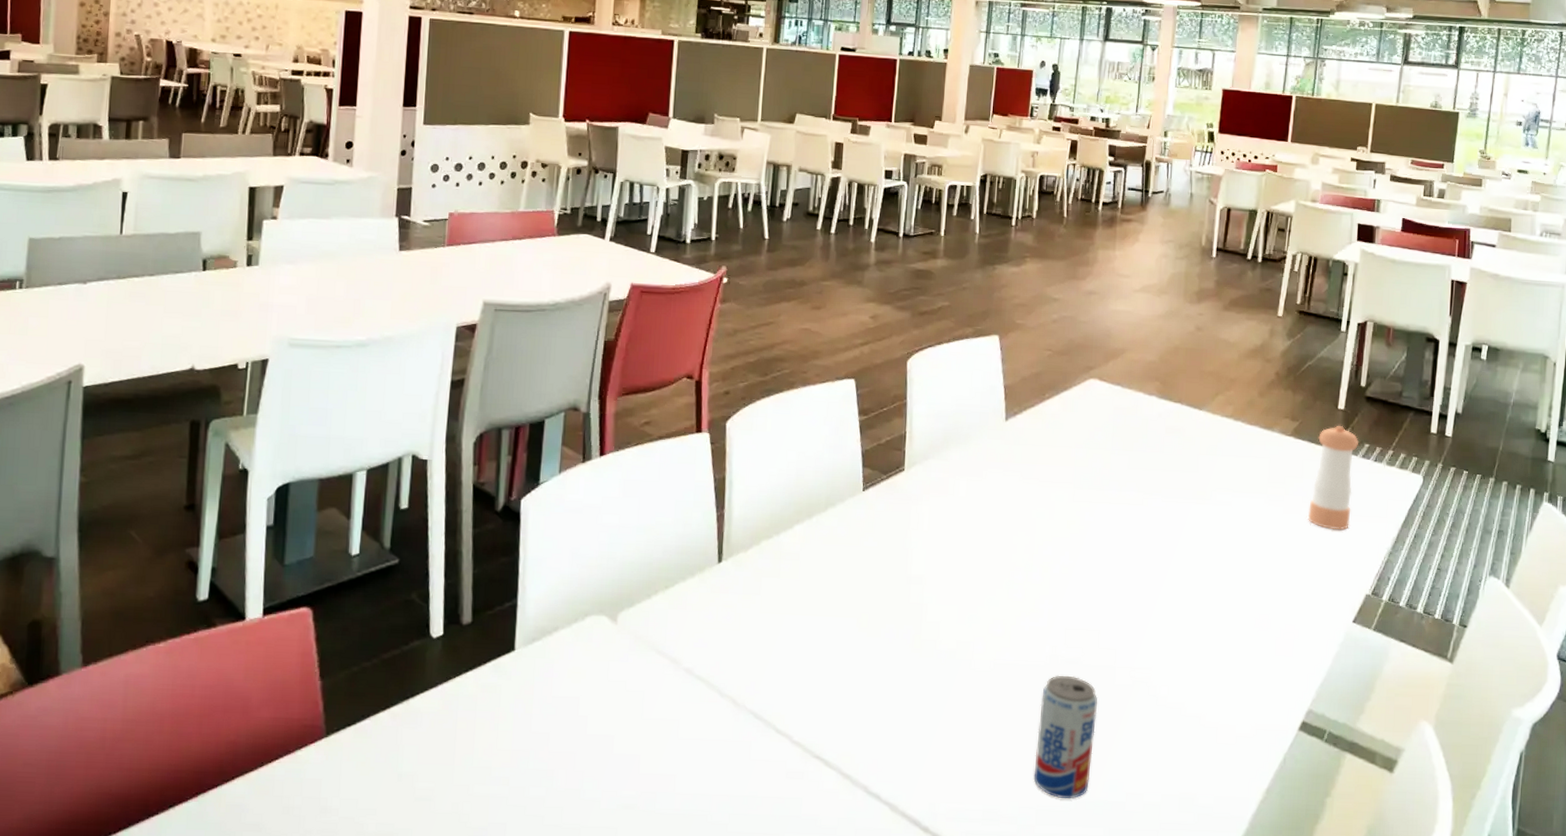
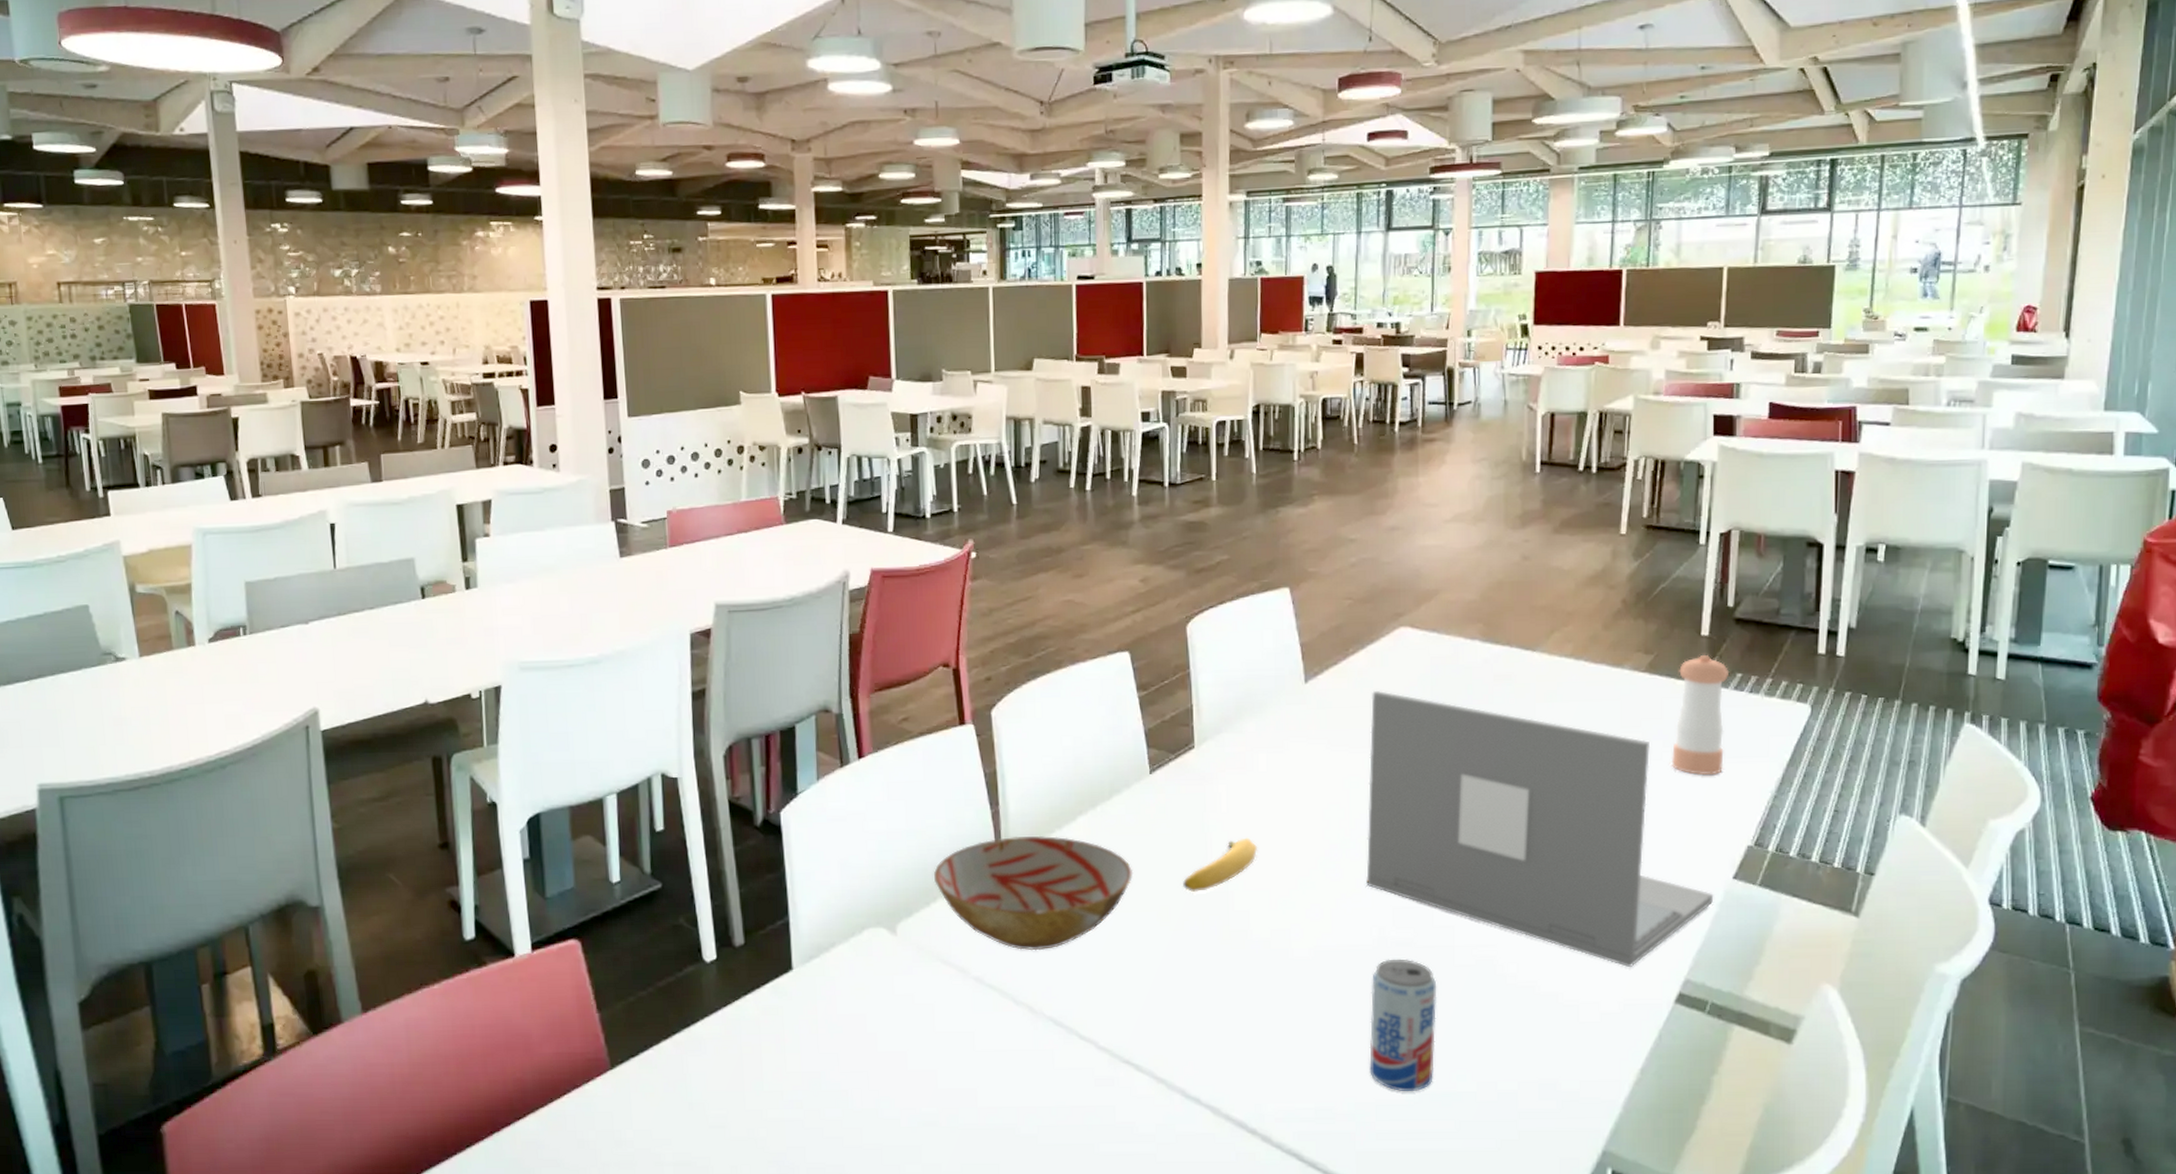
bowl: none [658,539,840,647] -> present [934,836,1134,951]
banana: none [883,555,952,603] -> present [1183,837,1258,893]
laptop: none [1044,433,1336,696] -> present [1366,691,1714,968]

